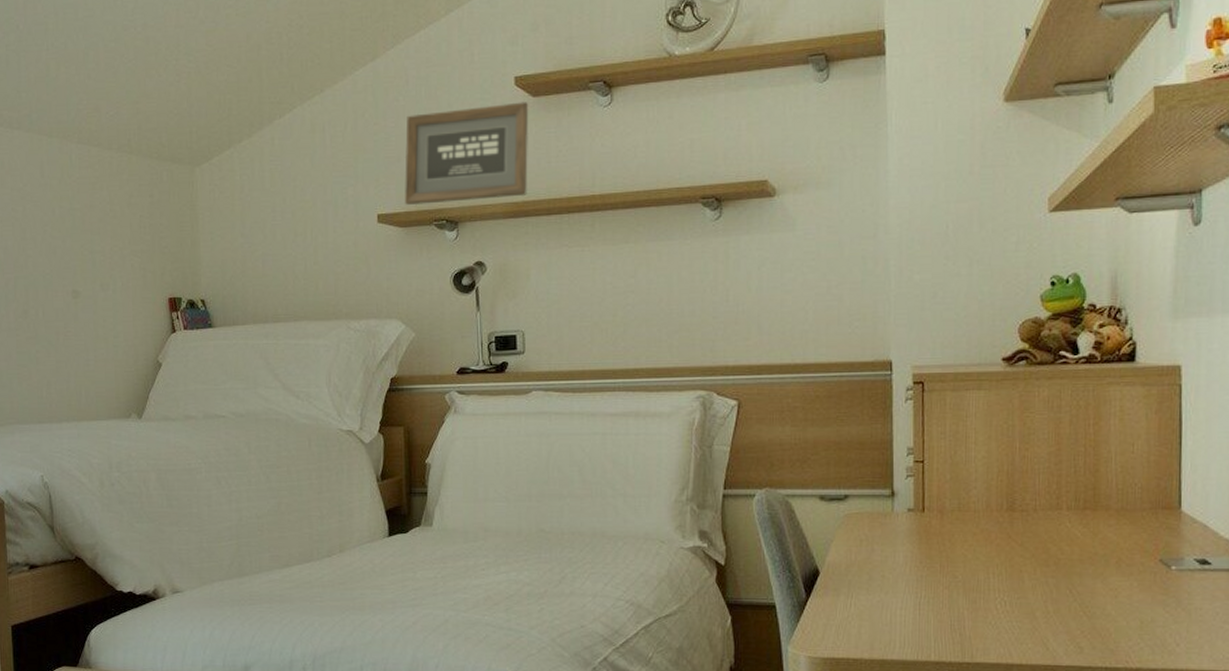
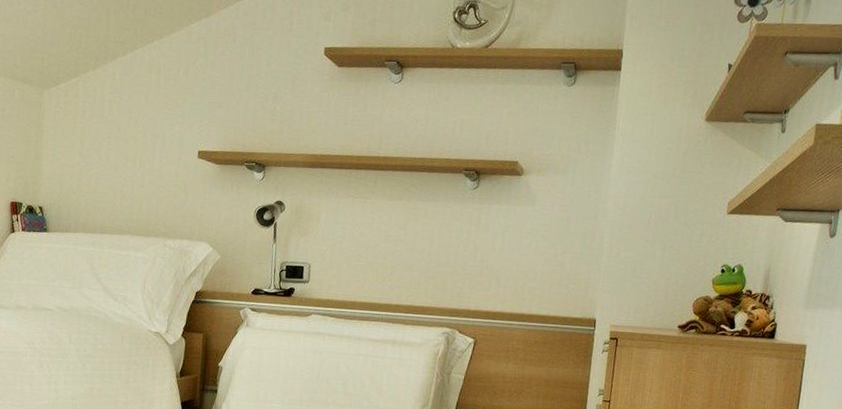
picture frame: present [404,102,529,206] -> none [222,68,334,151]

